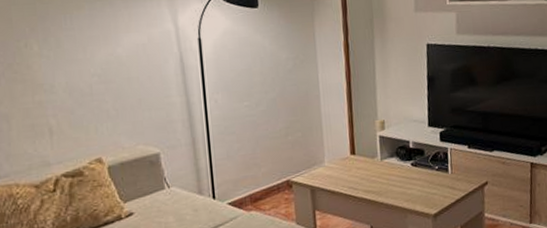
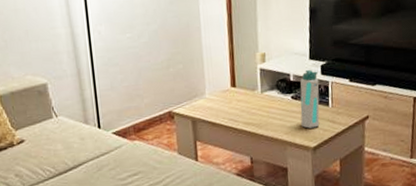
water bottle: none [419,136,440,196] -> present [300,69,320,129]

